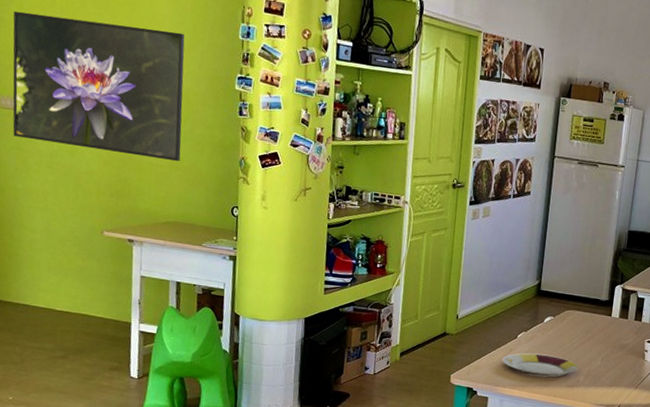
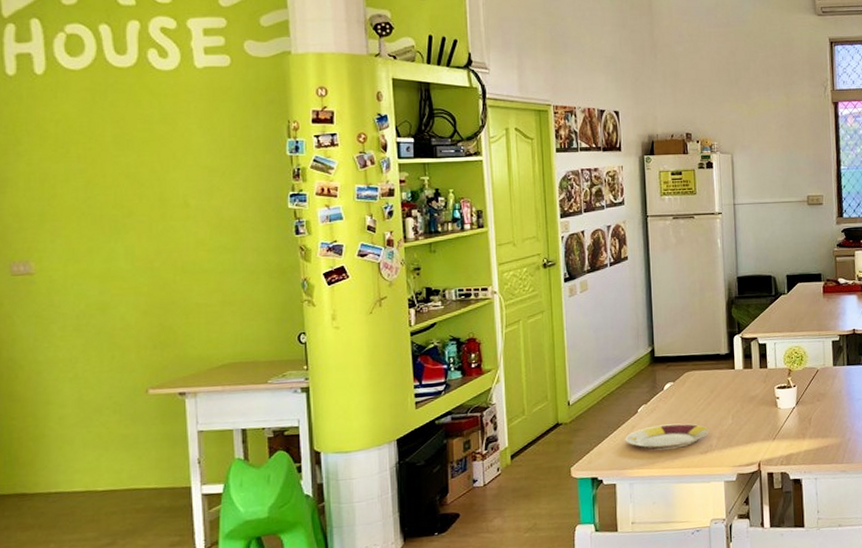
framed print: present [12,10,185,162] -> none [20,159,232,304]

